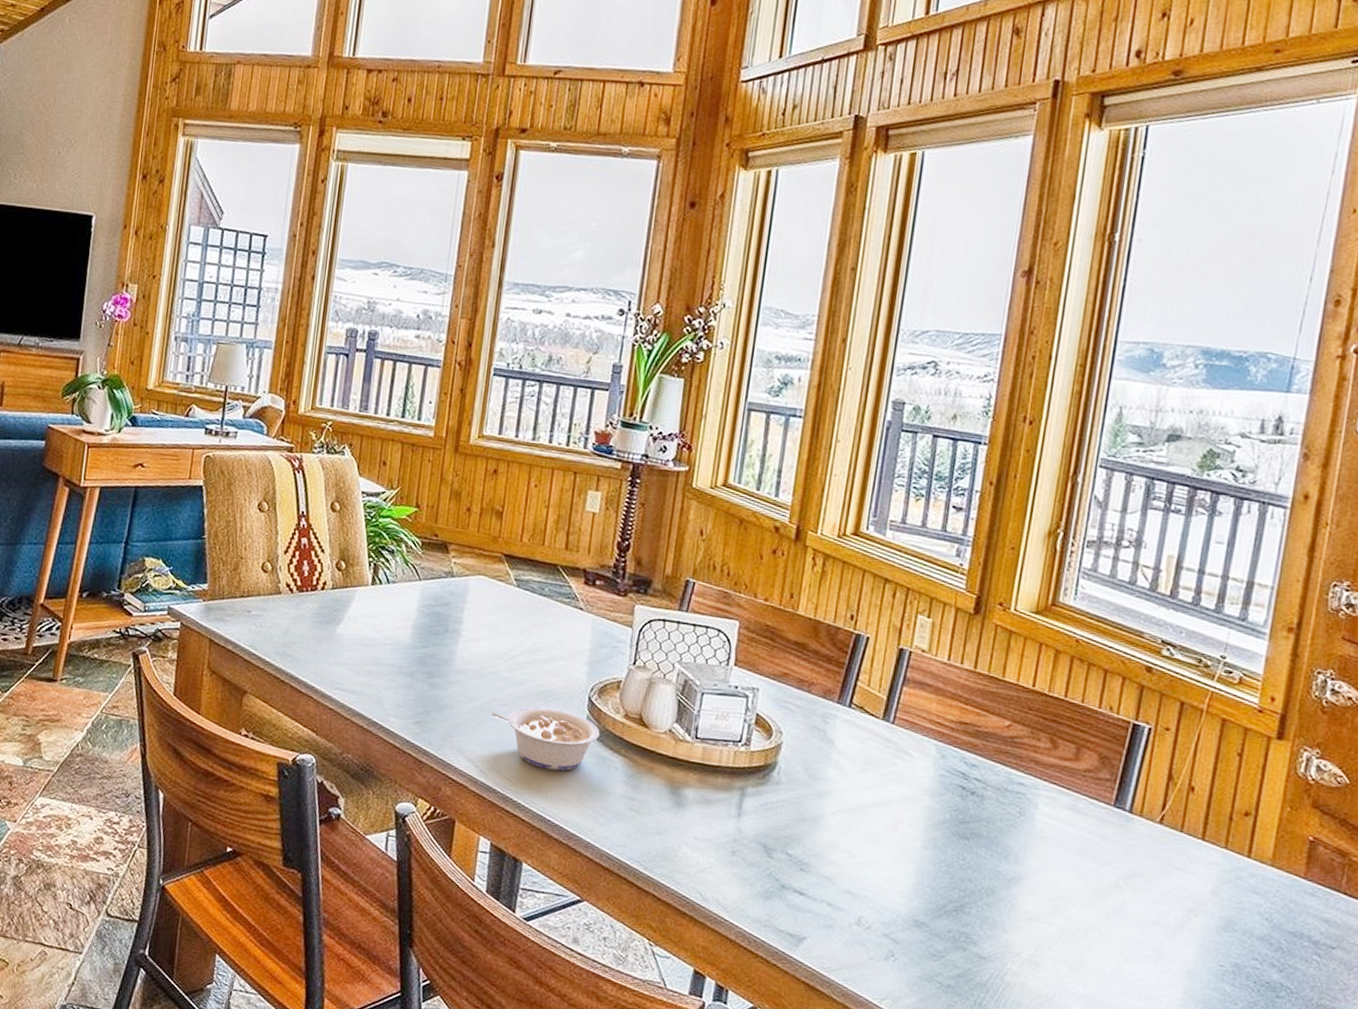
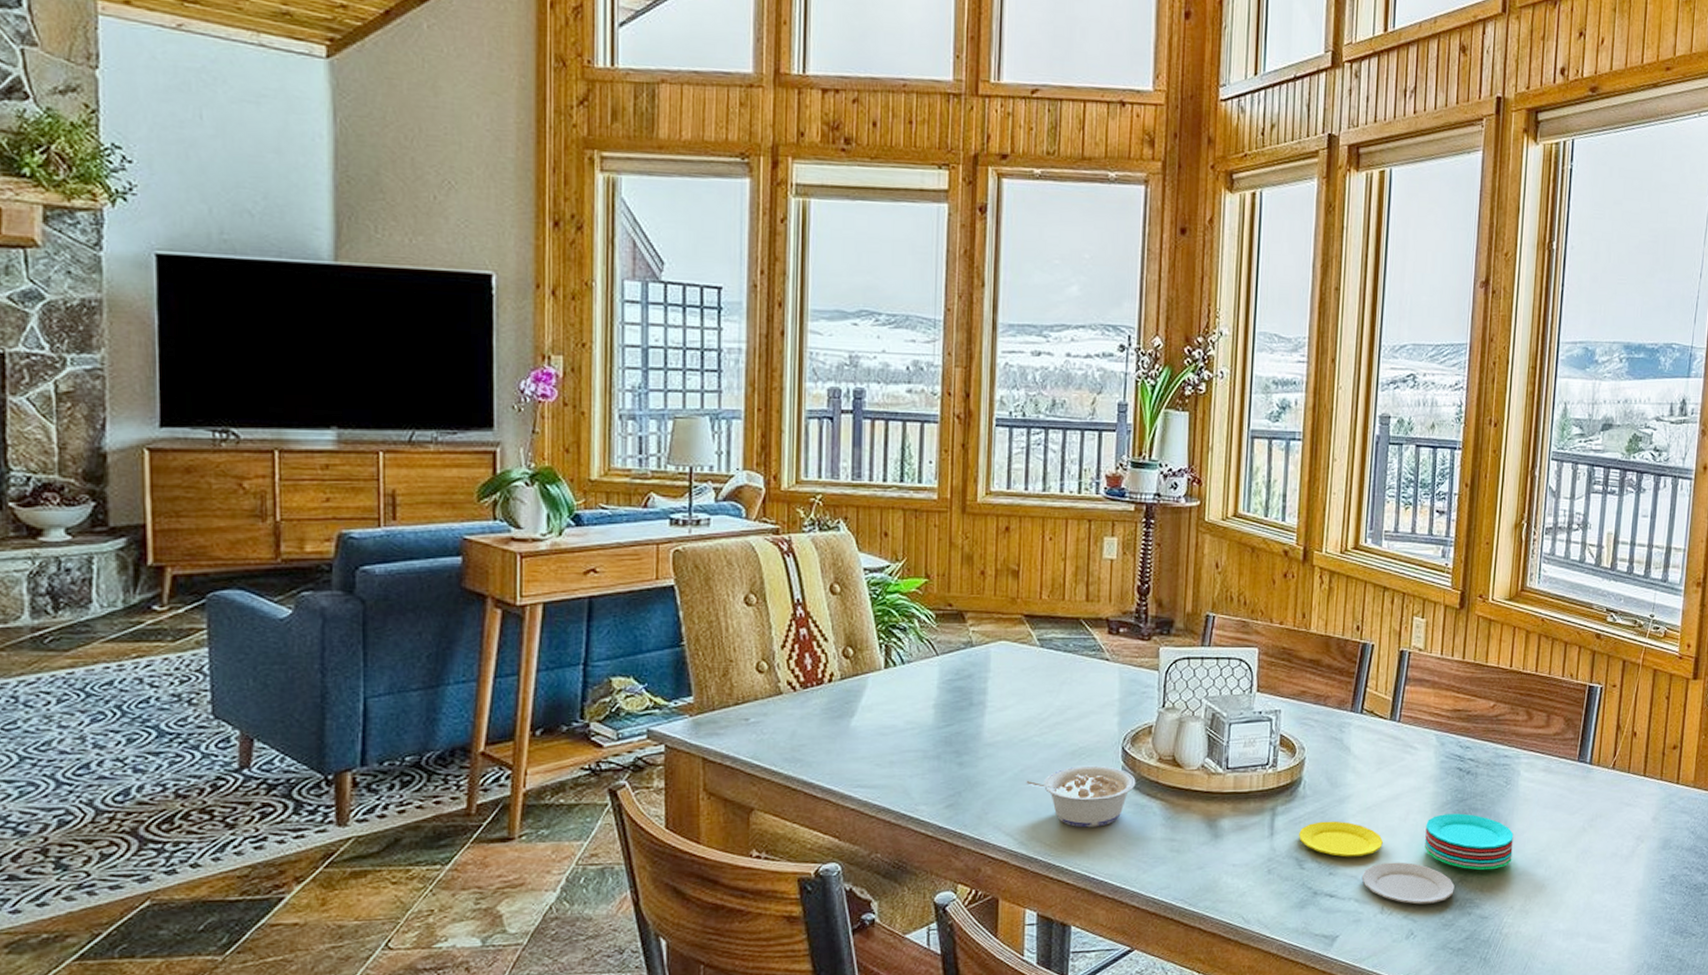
plate: none [769,812,1025,928] -> present [1299,813,1514,905]

